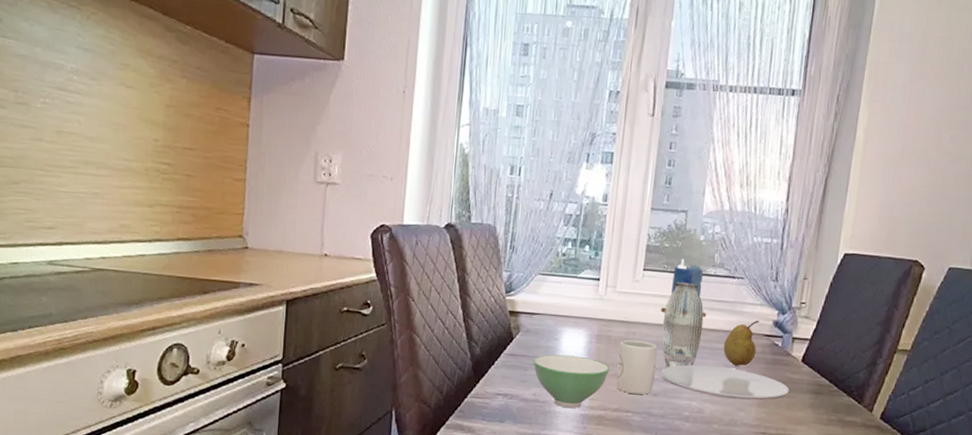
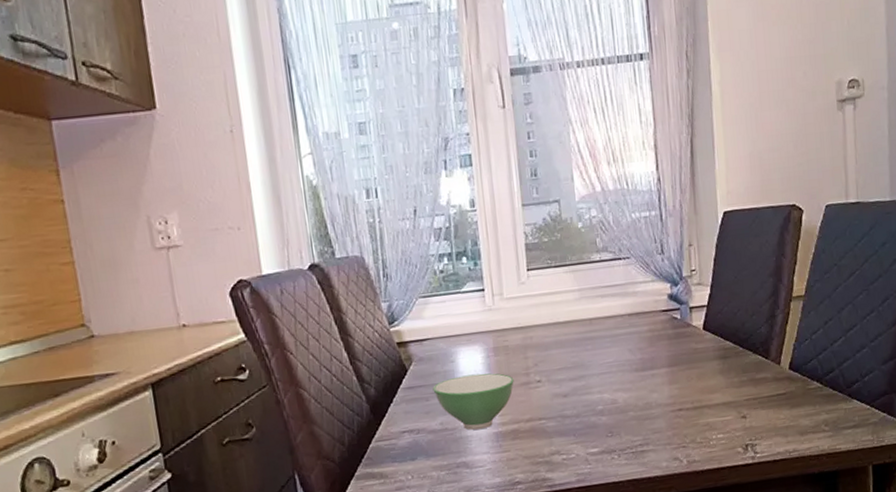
mug: present [616,339,658,395] -> none [518,343,562,401]
plate: present [660,364,789,401] -> none [565,351,697,385]
candle: present [661,259,707,318] -> none [553,250,600,310]
vase: present [662,282,704,369] -> none [557,273,600,366]
fruit: present [723,320,759,366] -> none [623,297,657,348]

